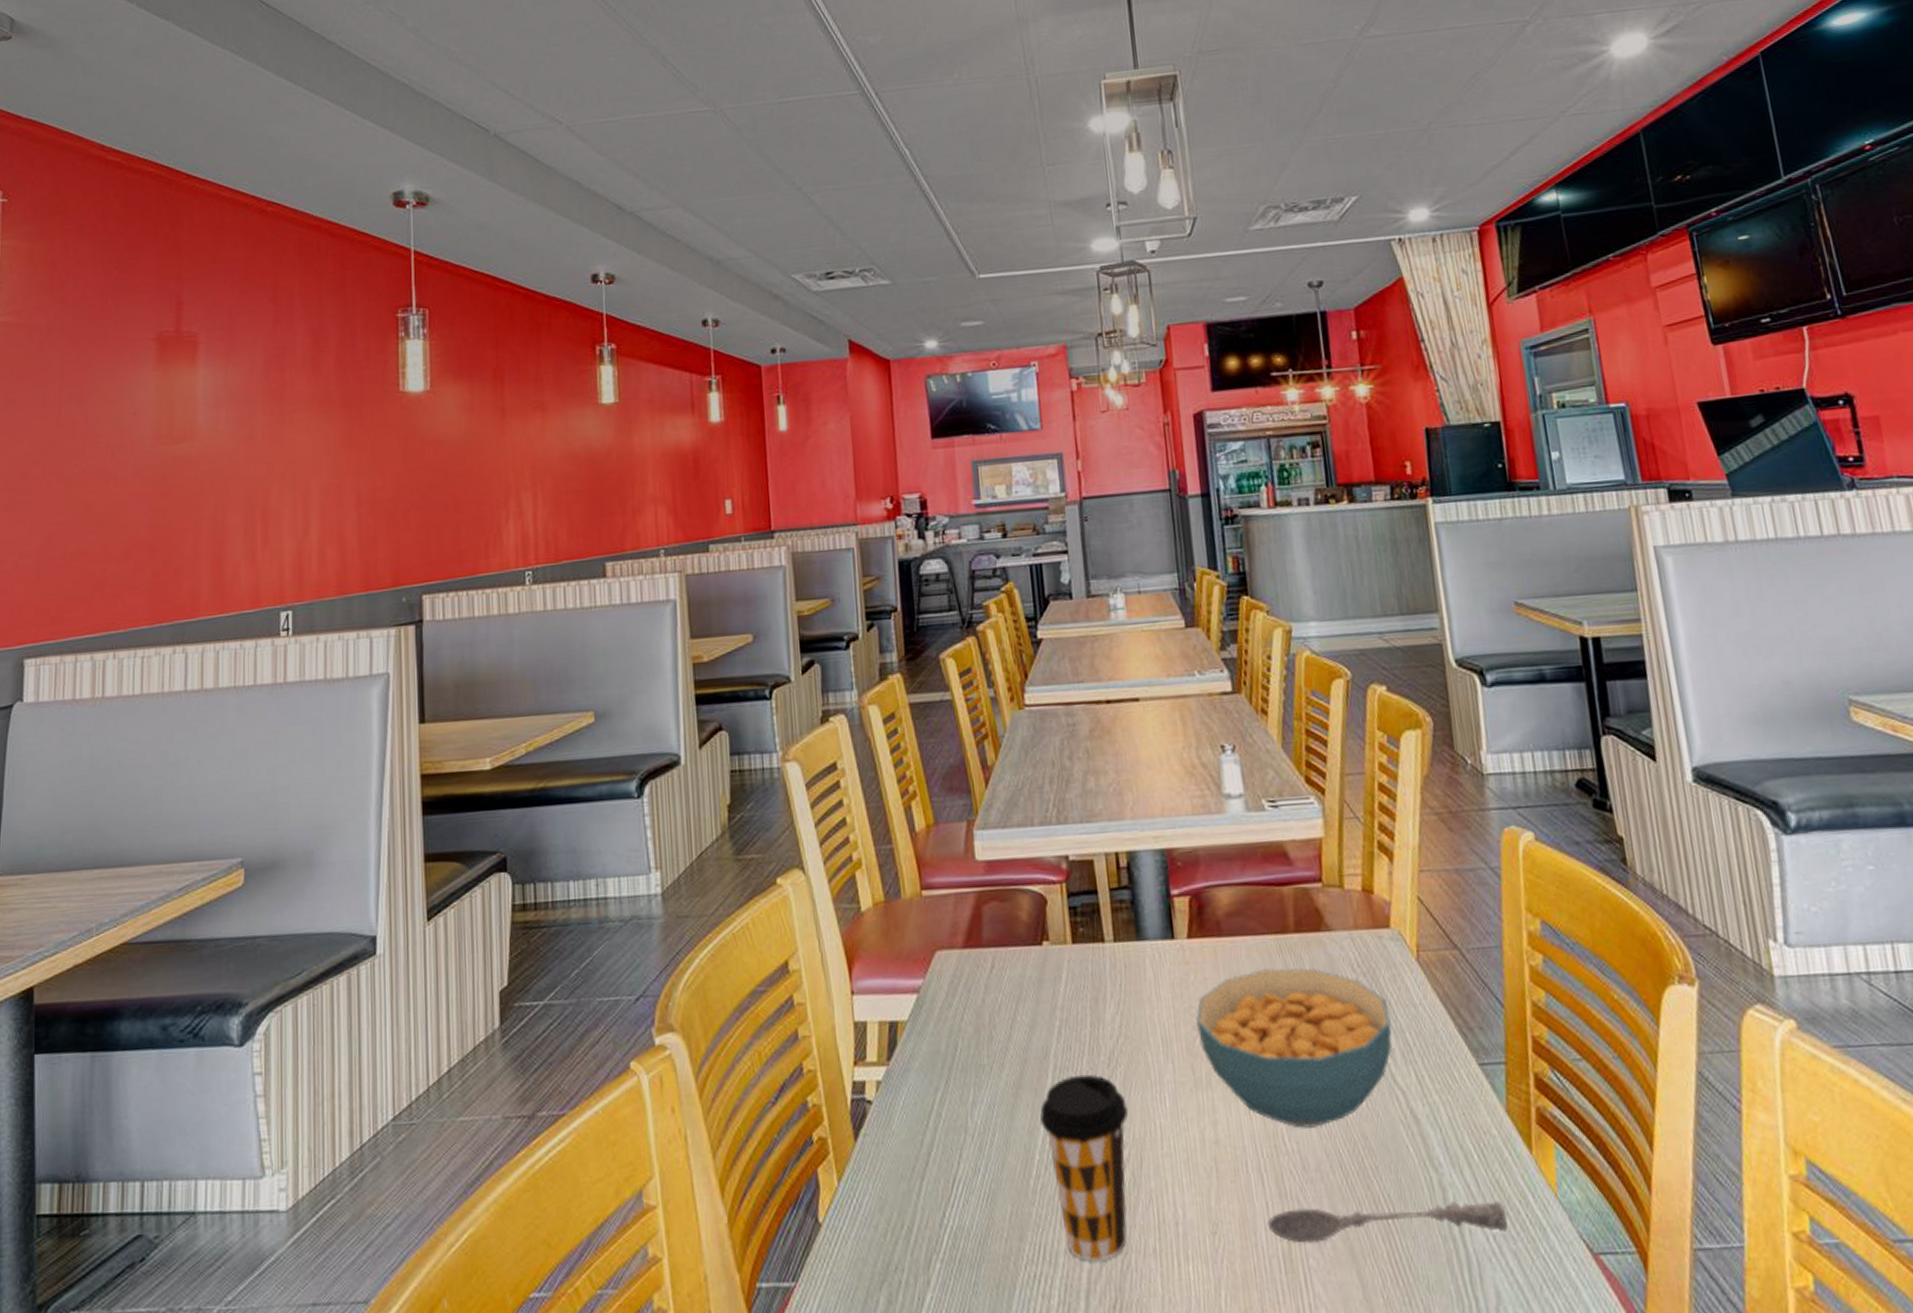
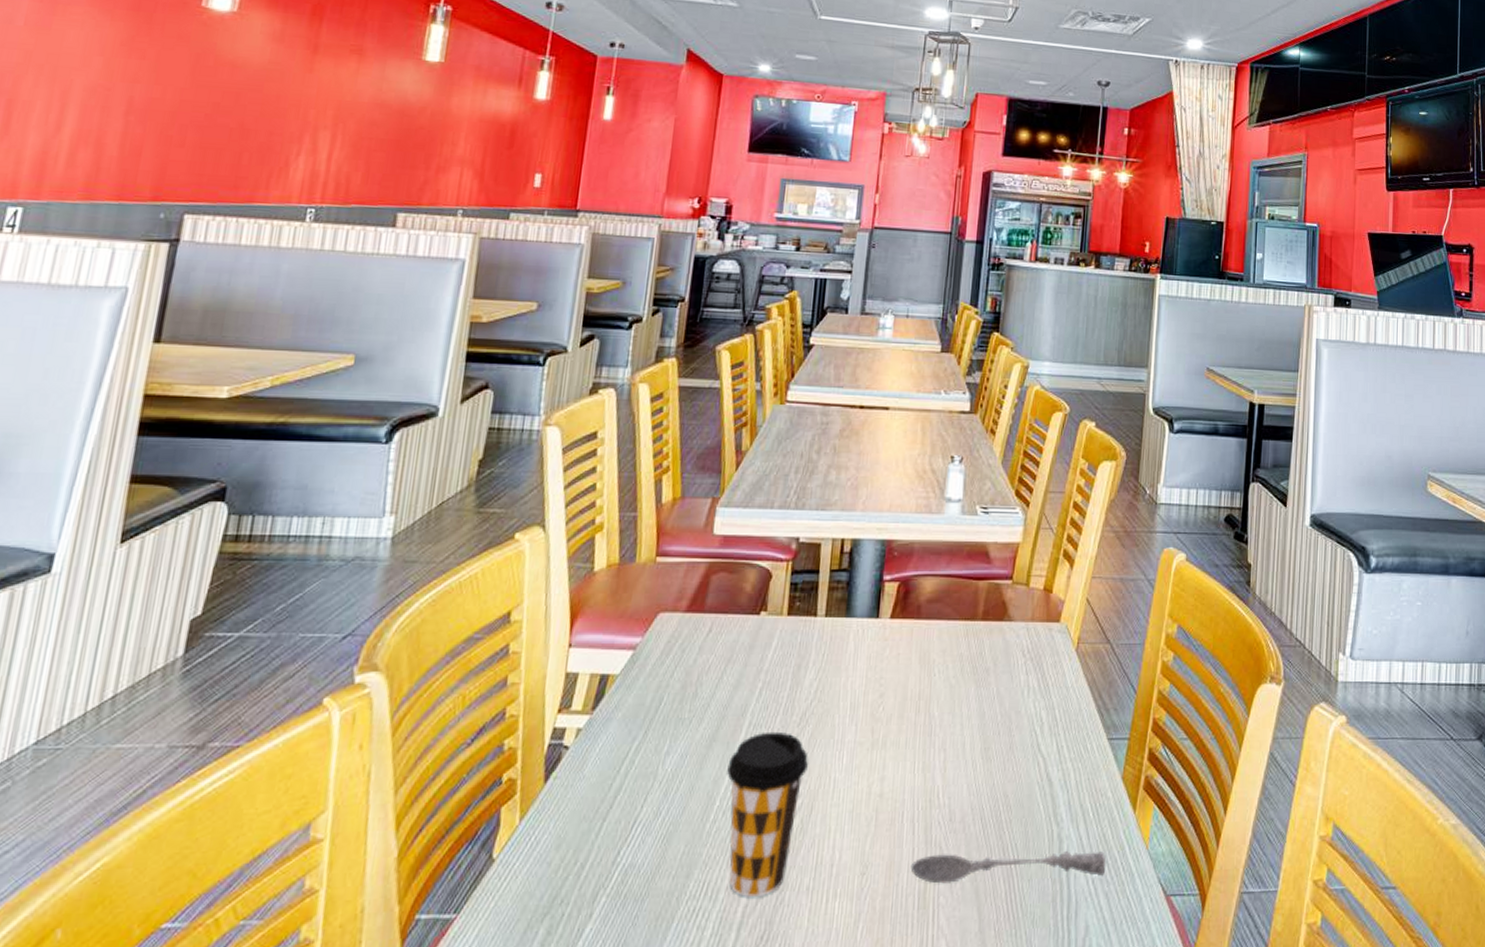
cereal bowl: present [1196,967,1392,1128] -> none [883,649,1046,786]

